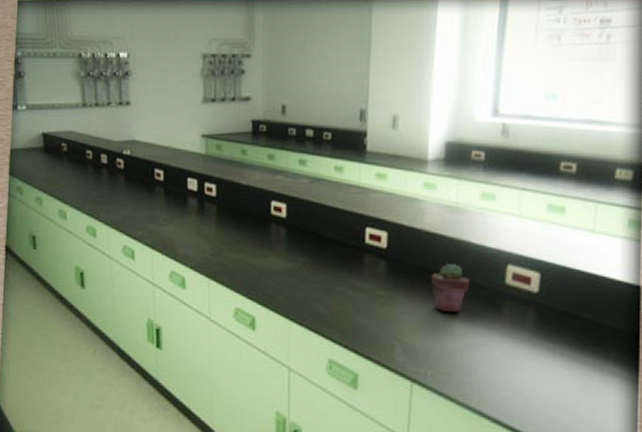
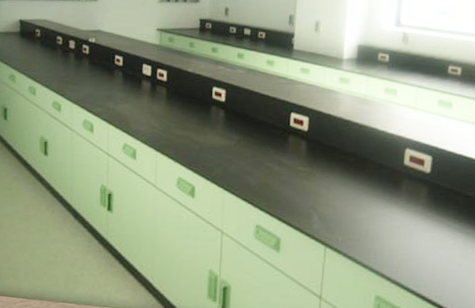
potted succulent: present [431,263,469,314] -> none [344,145,375,188]

